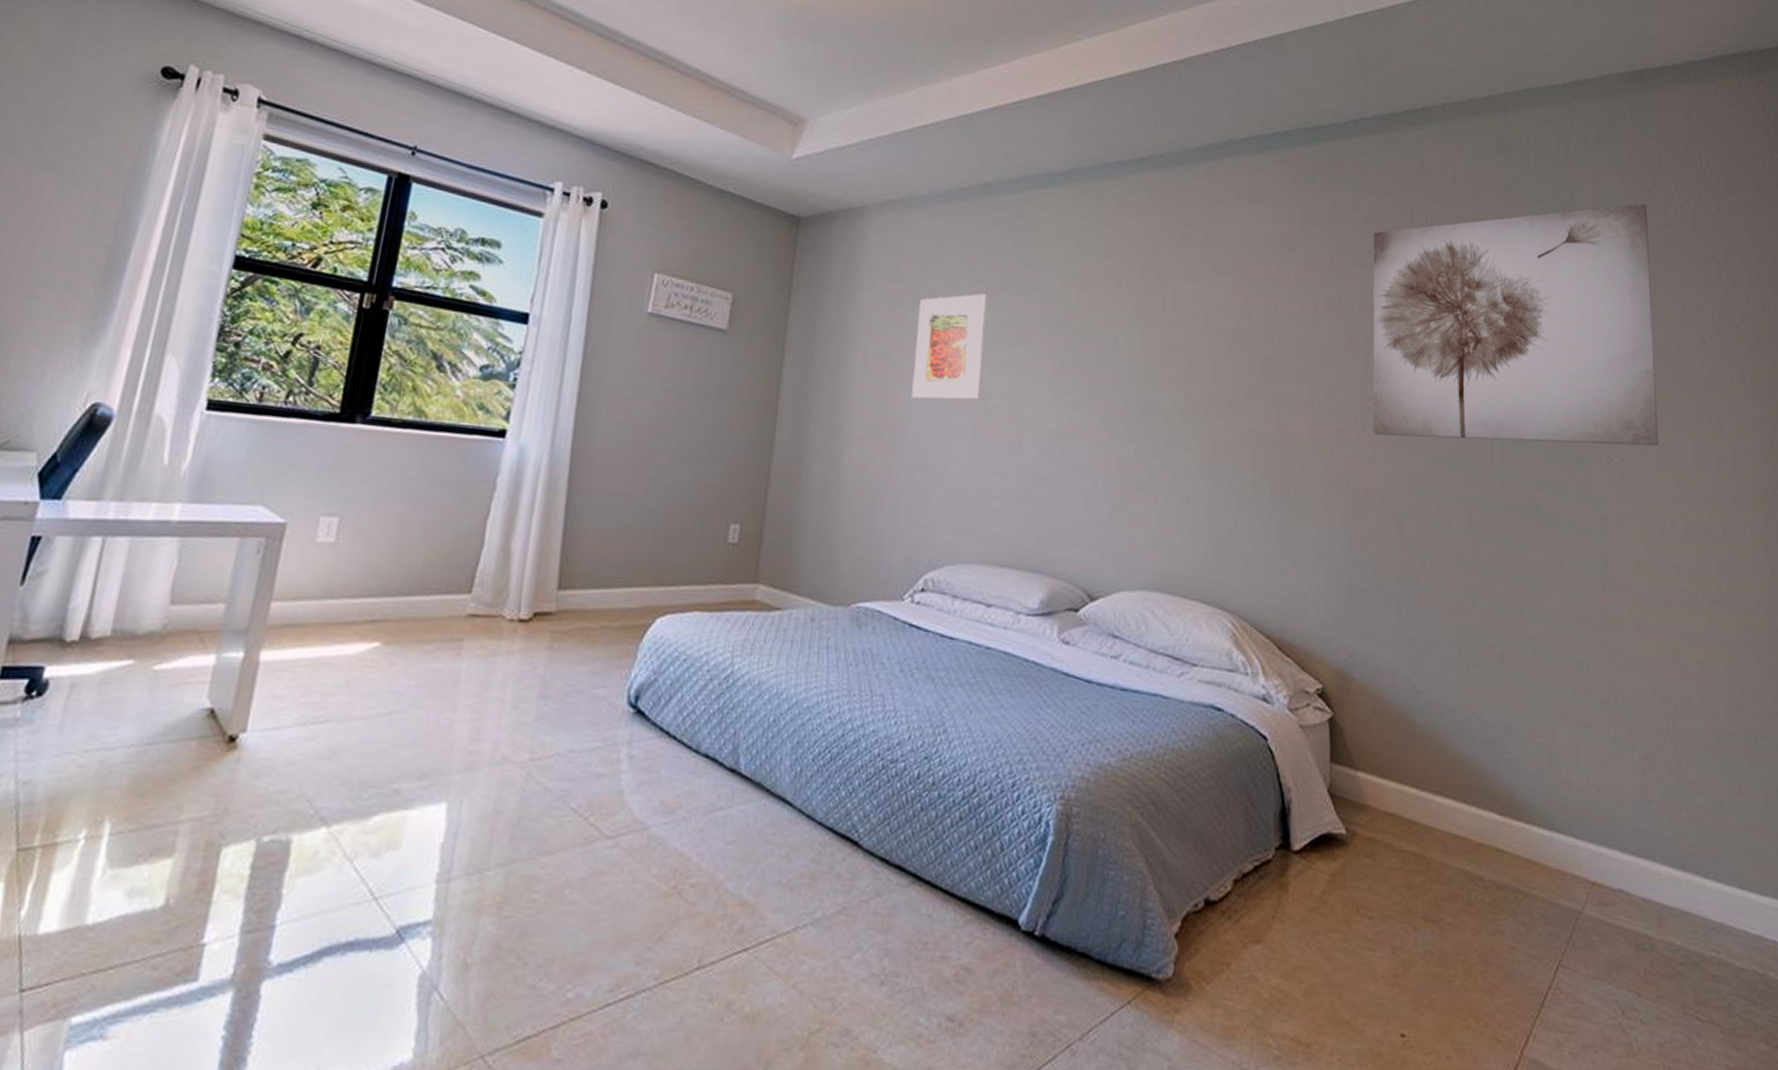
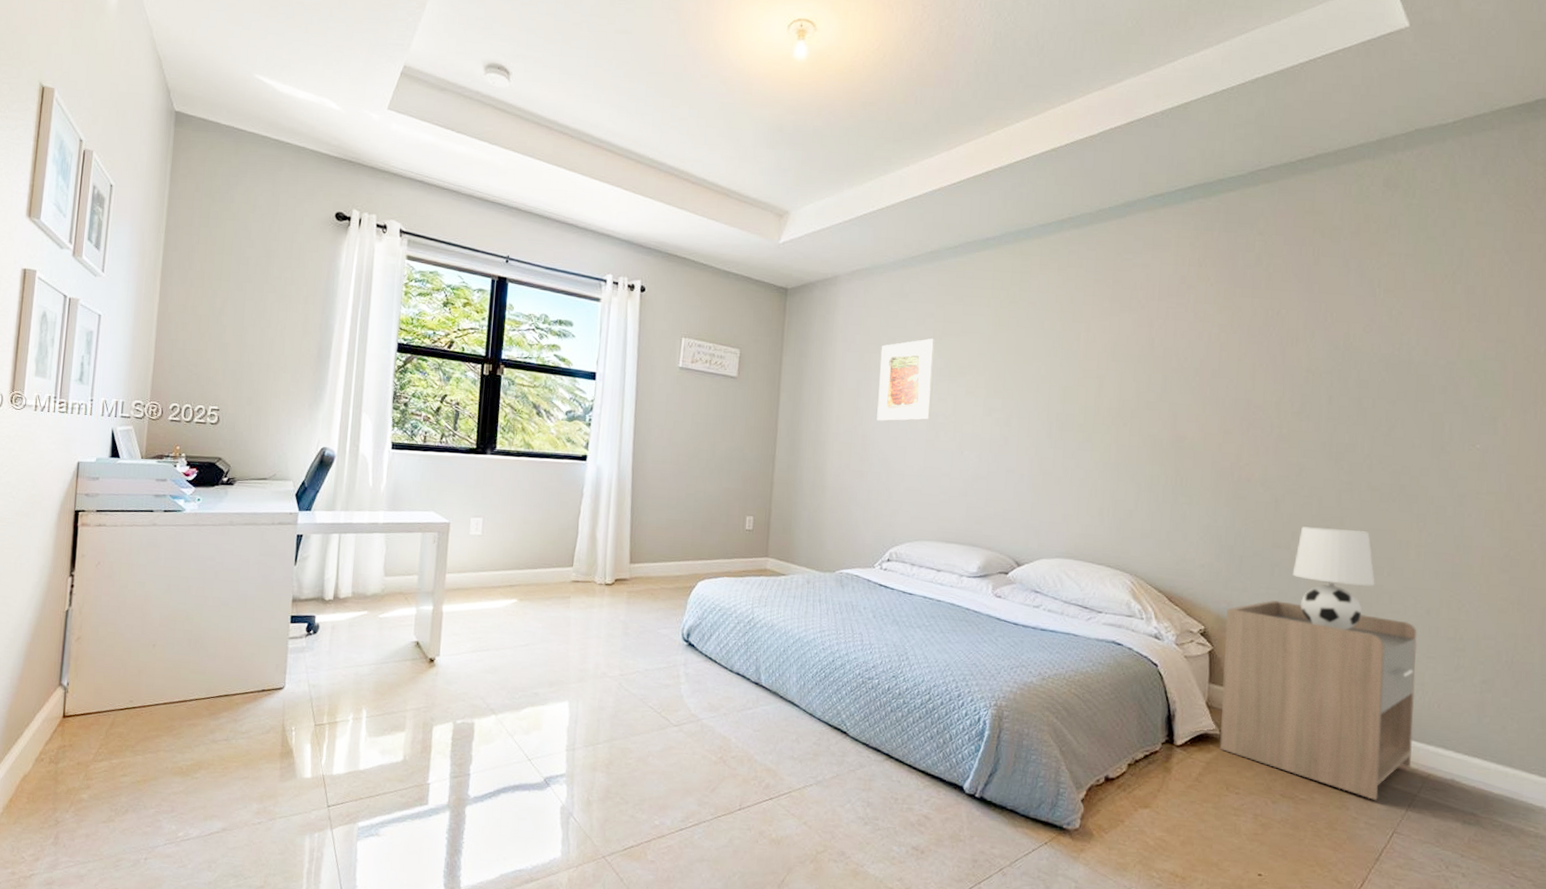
nightstand: none [1346,650,1573,921] -> present [1219,600,1417,800]
wall art: present [1372,203,1658,446] -> none [1256,224,1529,435]
table lamp: none [1422,554,1516,691] -> present [1292,526,1375,631]

